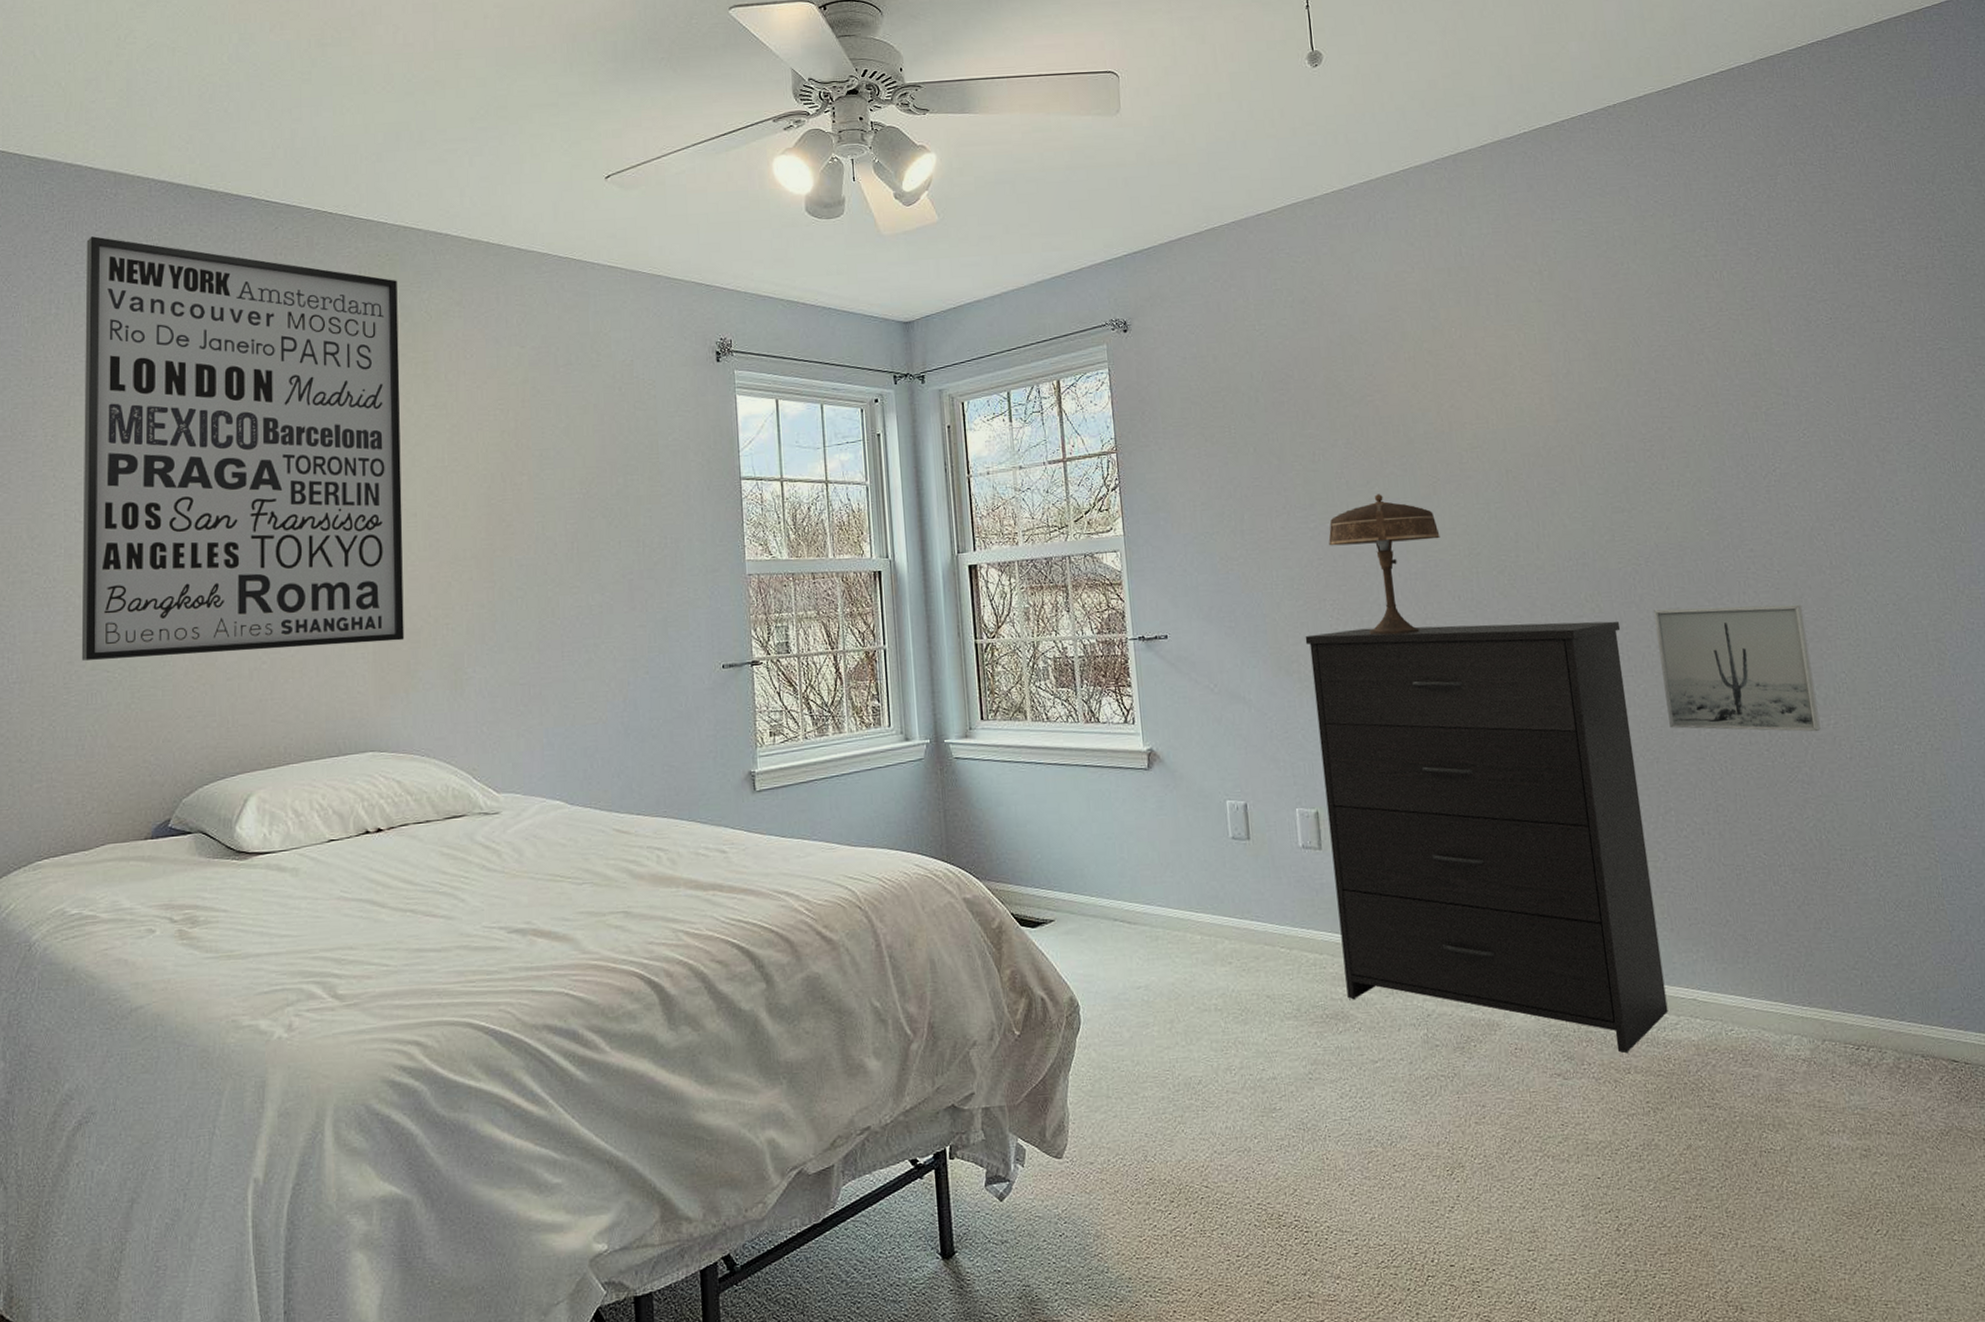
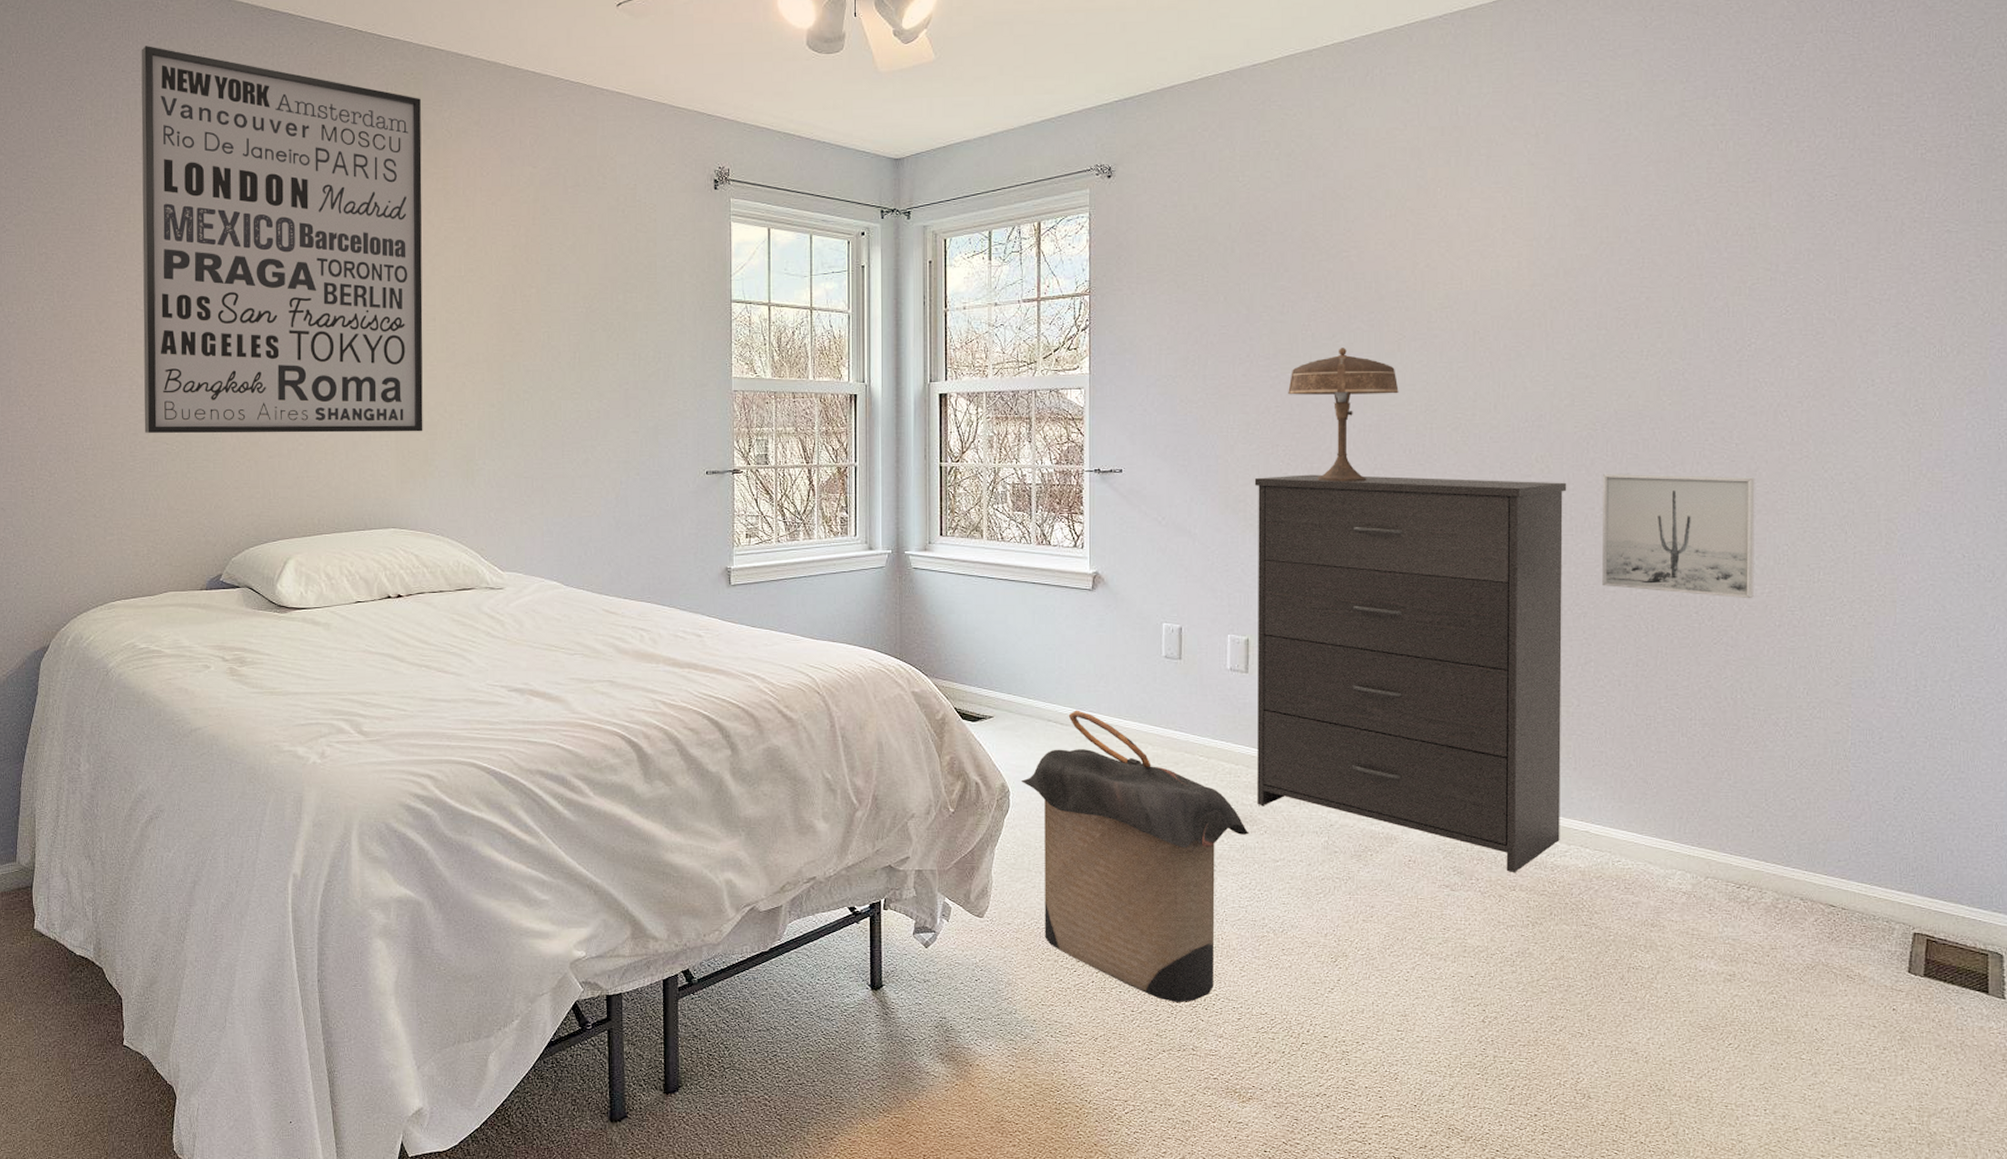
laundry hamper: none [1091,905,1343,1241] -> present [1022,710,1249,1002]

